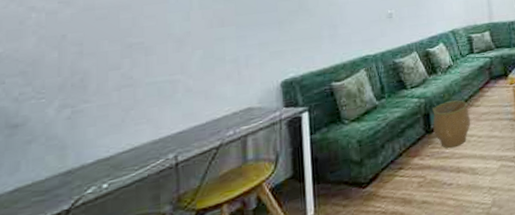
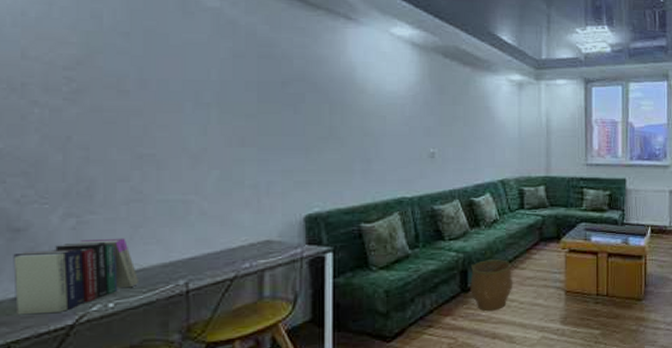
books: none [11,121,132,207] -> present [13,238,140,315]

